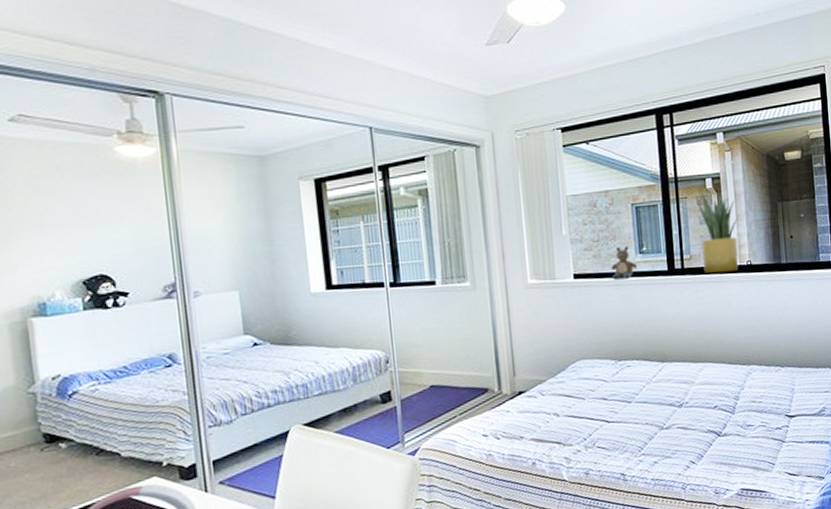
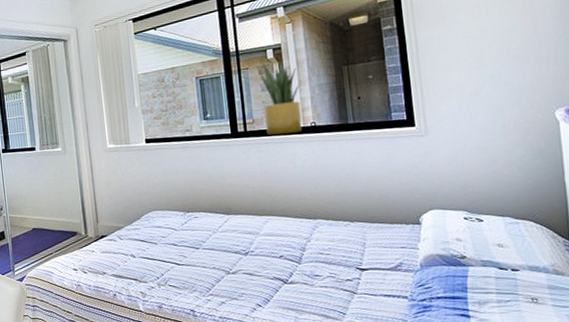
bear: present [611,246,638,281] -> none [178,113,203,144]

